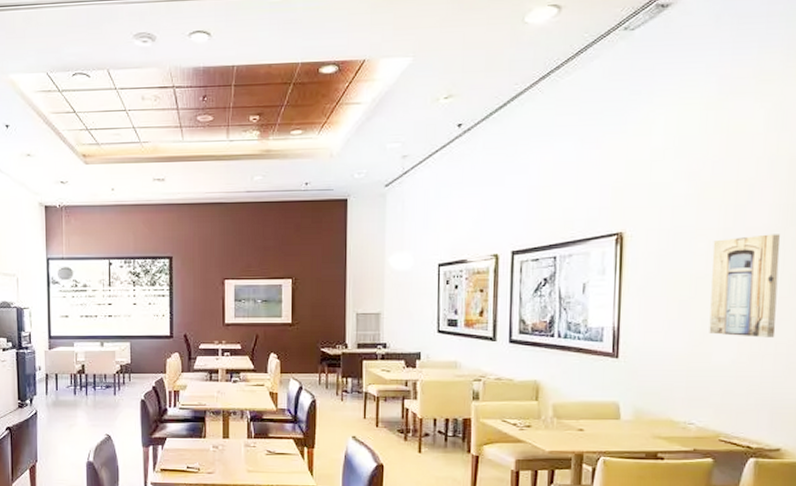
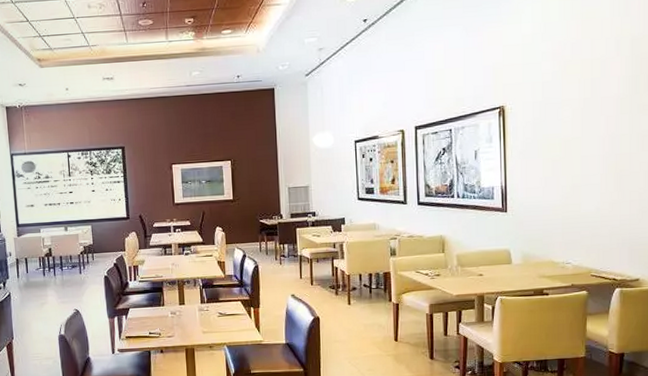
wall art: present [709,234,781,338] -> none [576,101,629,188]

